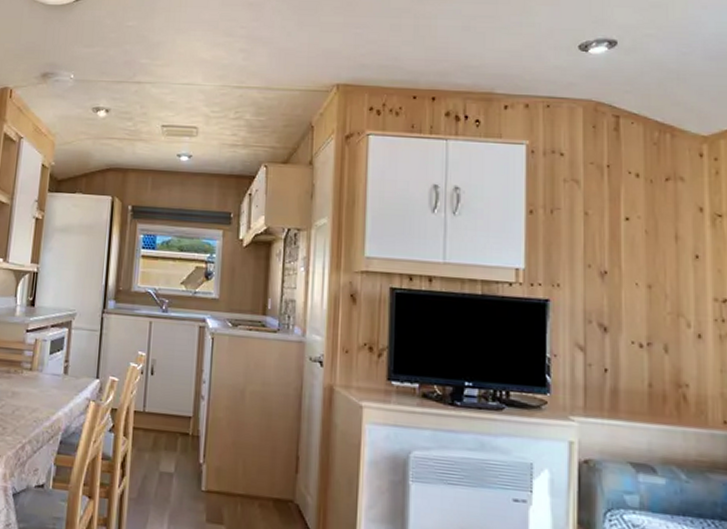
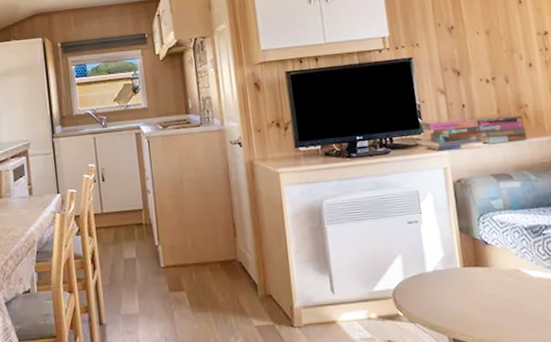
books: none [539,378,624,425] -> present [416,117,483,151]
books: none [605,385,683,428] -> present [464,114,528,145]

